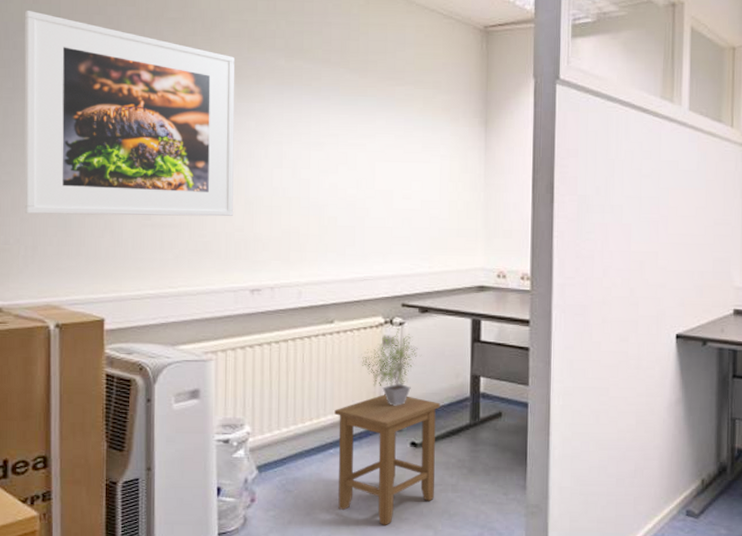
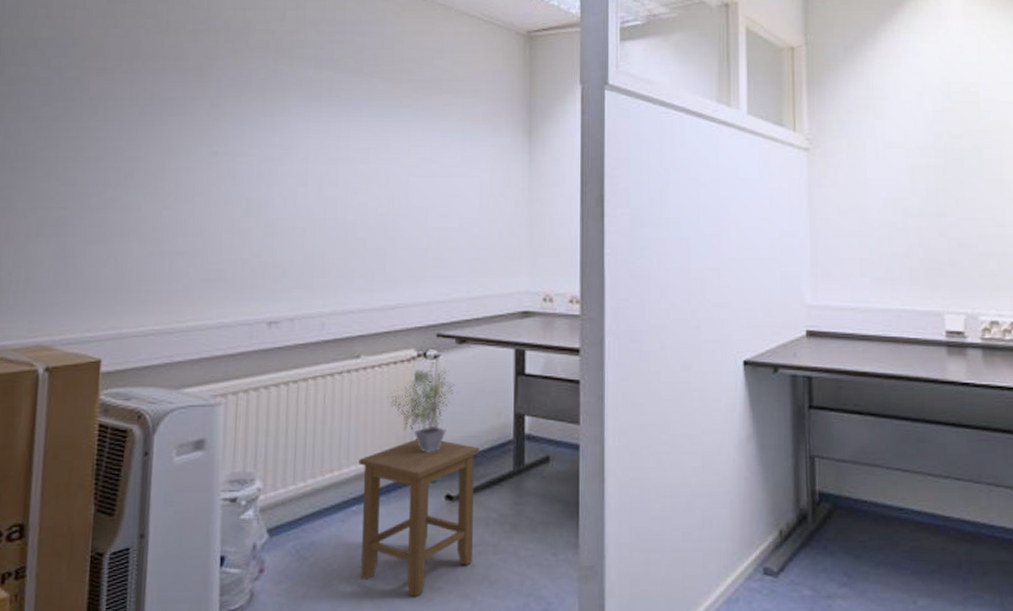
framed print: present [24,10,235,217] -> none [19,24,260,243]

